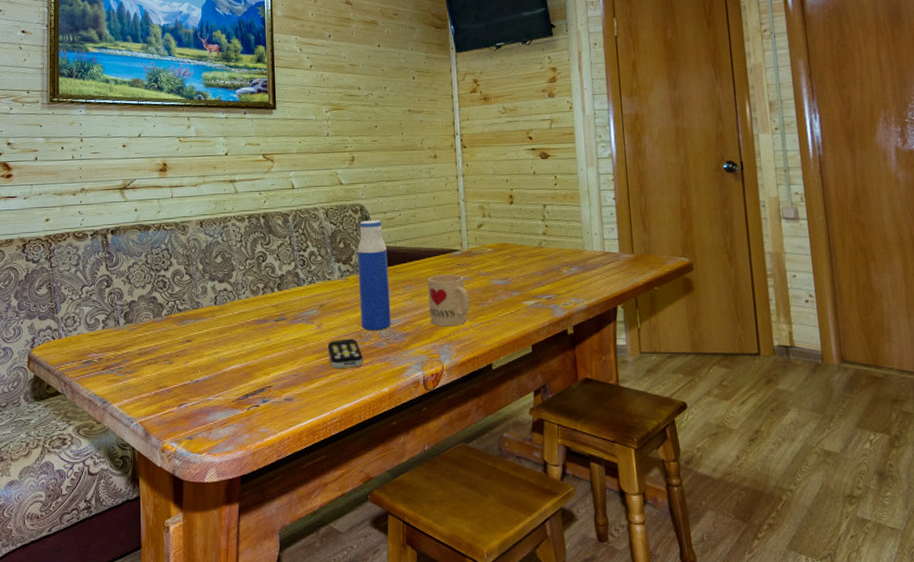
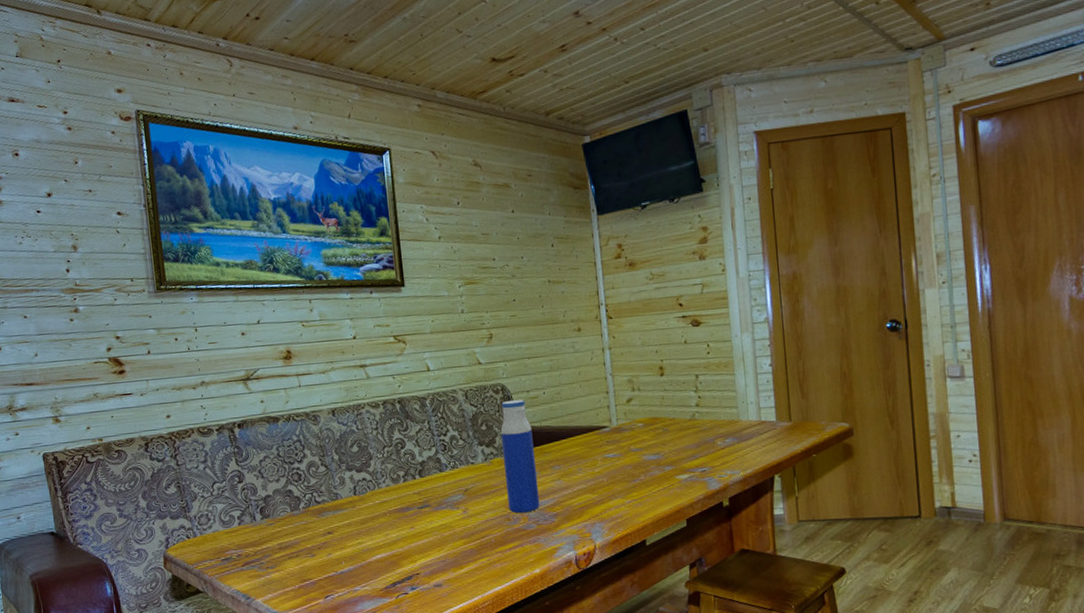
remote control: present [327,338,364,369] -> none [474,521,513,553]
mug: present [428,274,470,327] -> none [576,451,621,506]

